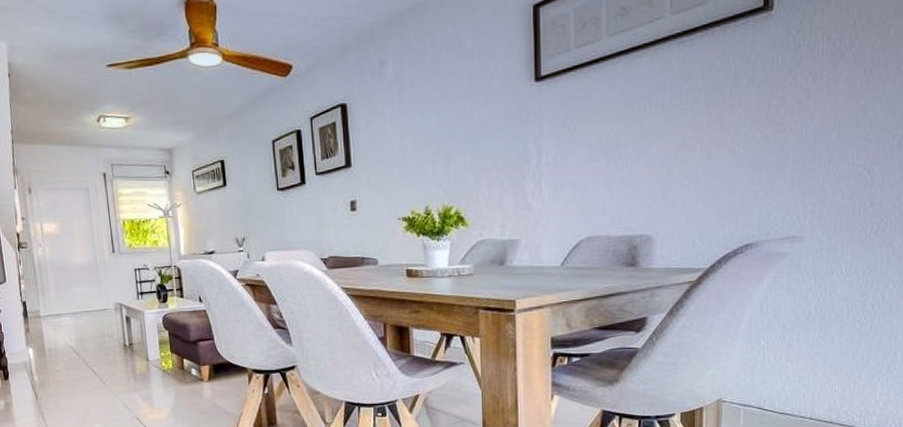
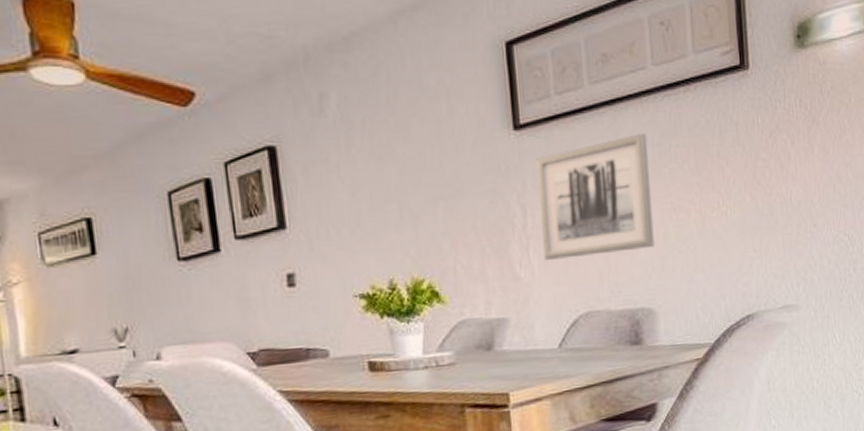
wall art: none [553,78,659,192] -> present [537,134,655,260]

